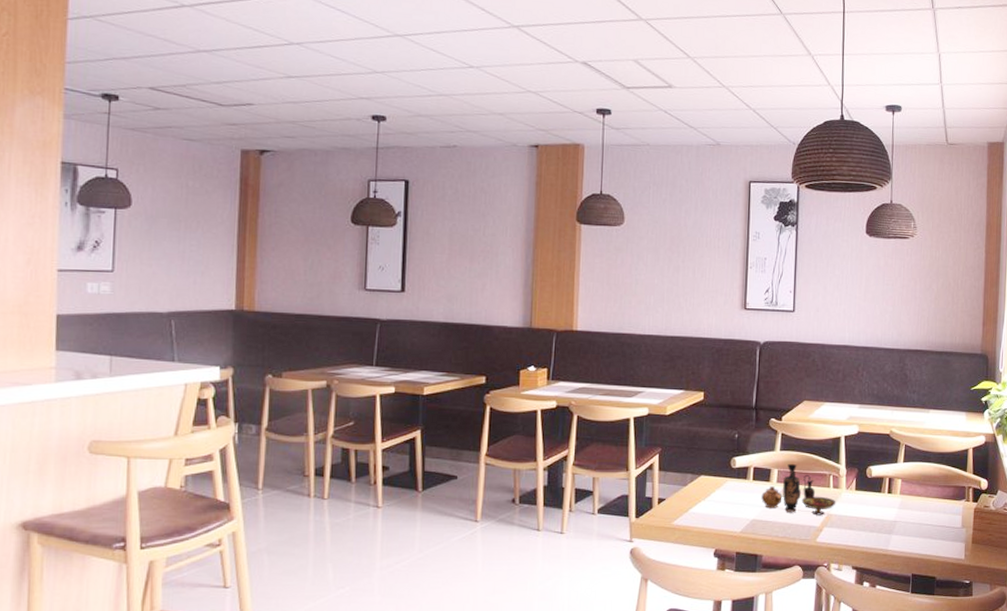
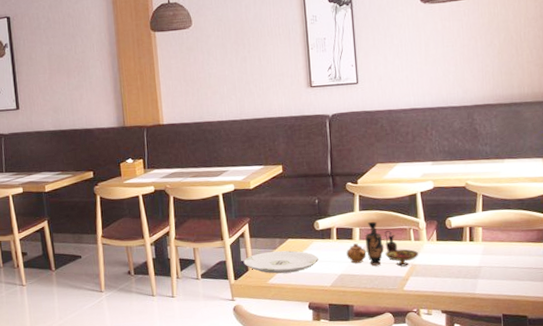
plate: none [648,489,731,514] -> present [243,250,319,274]

